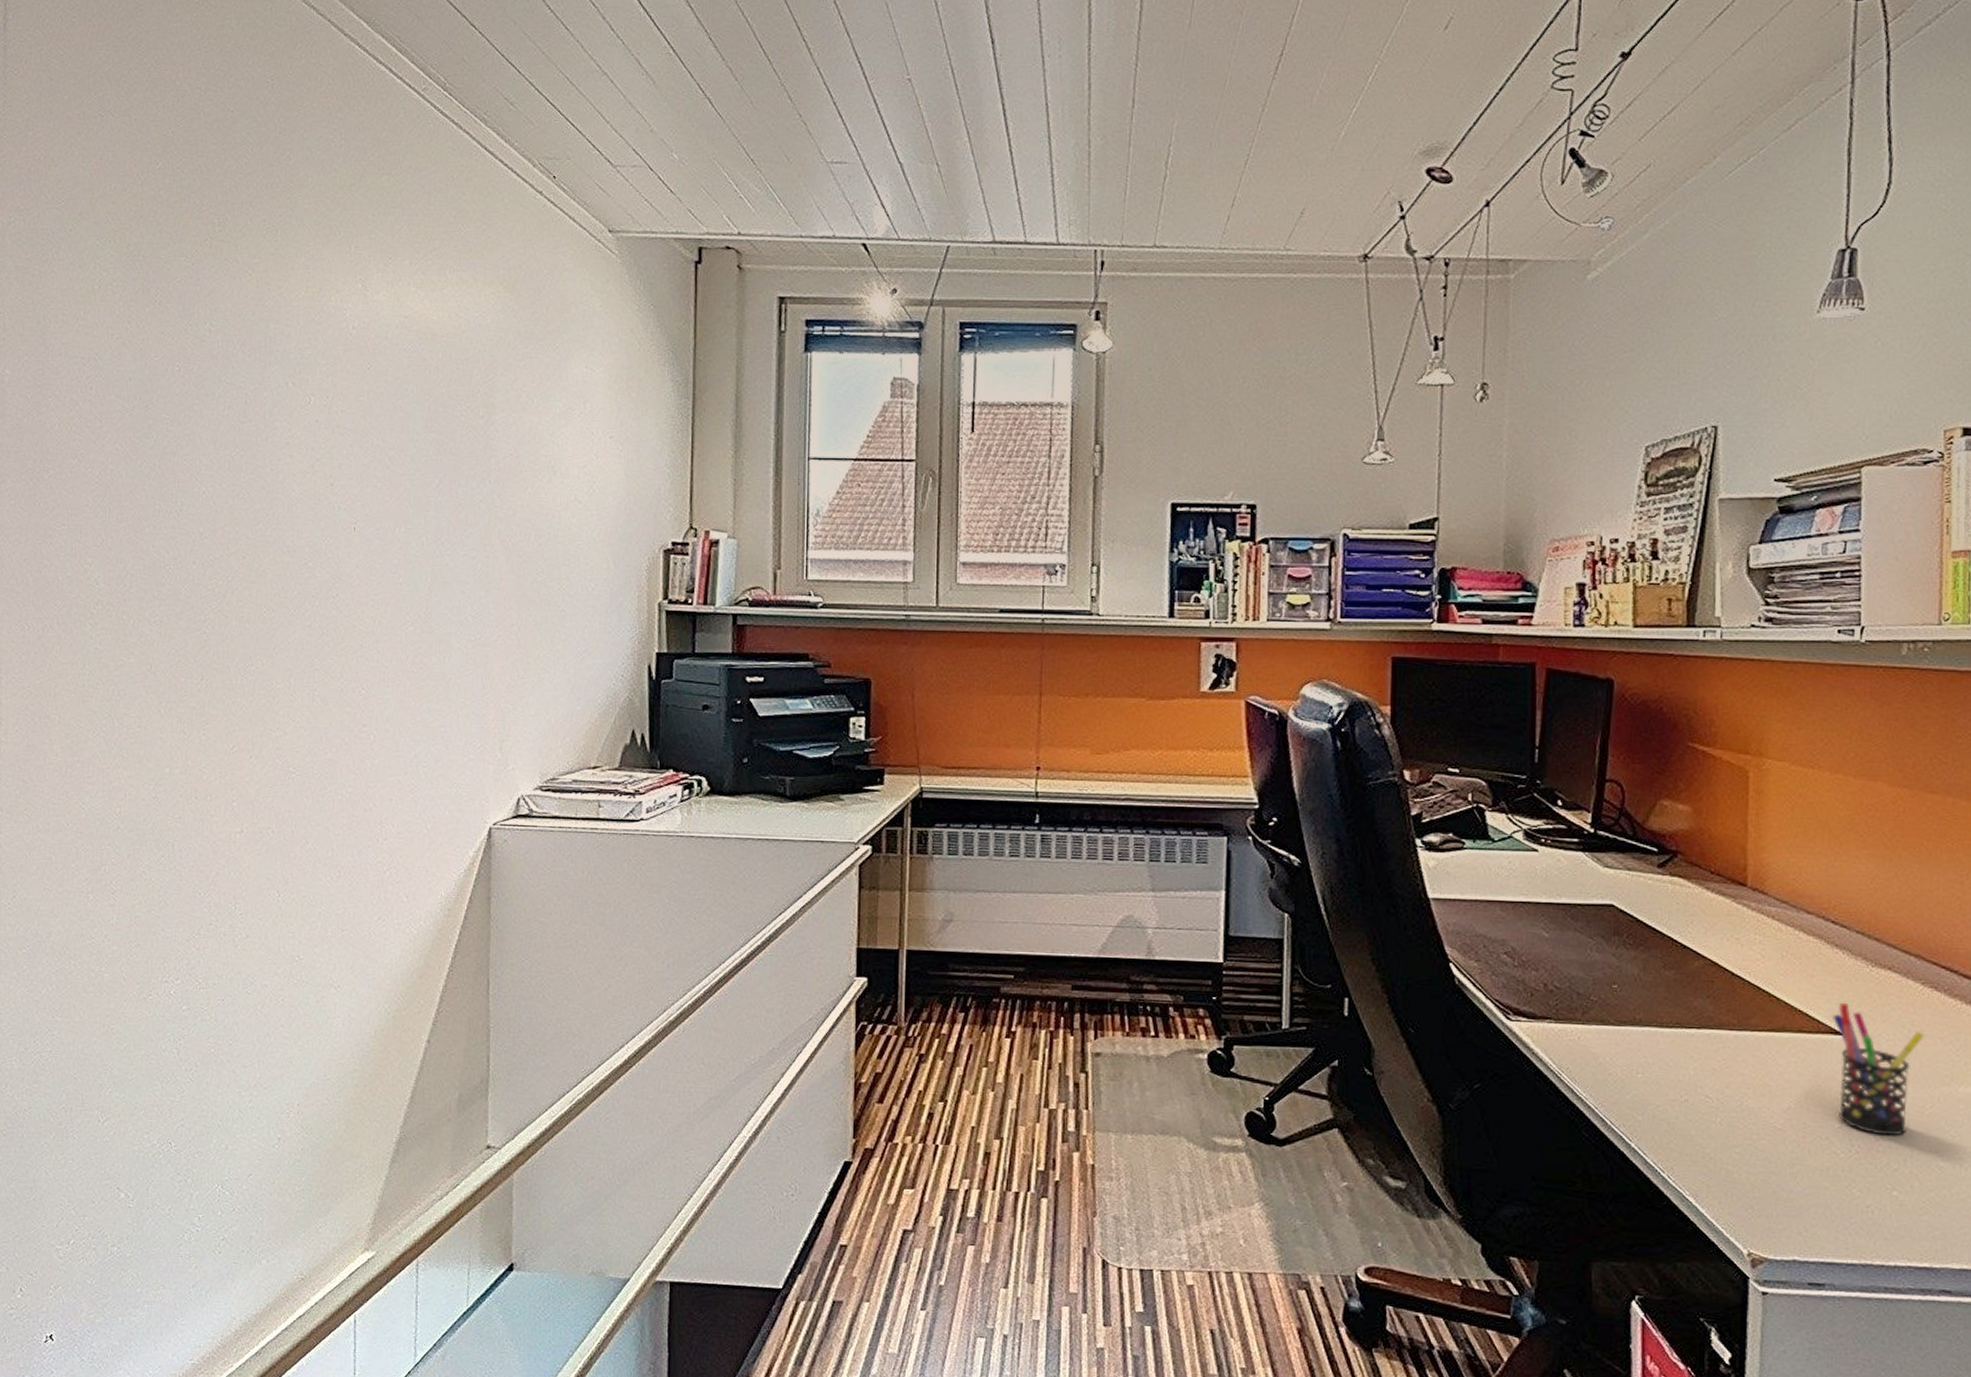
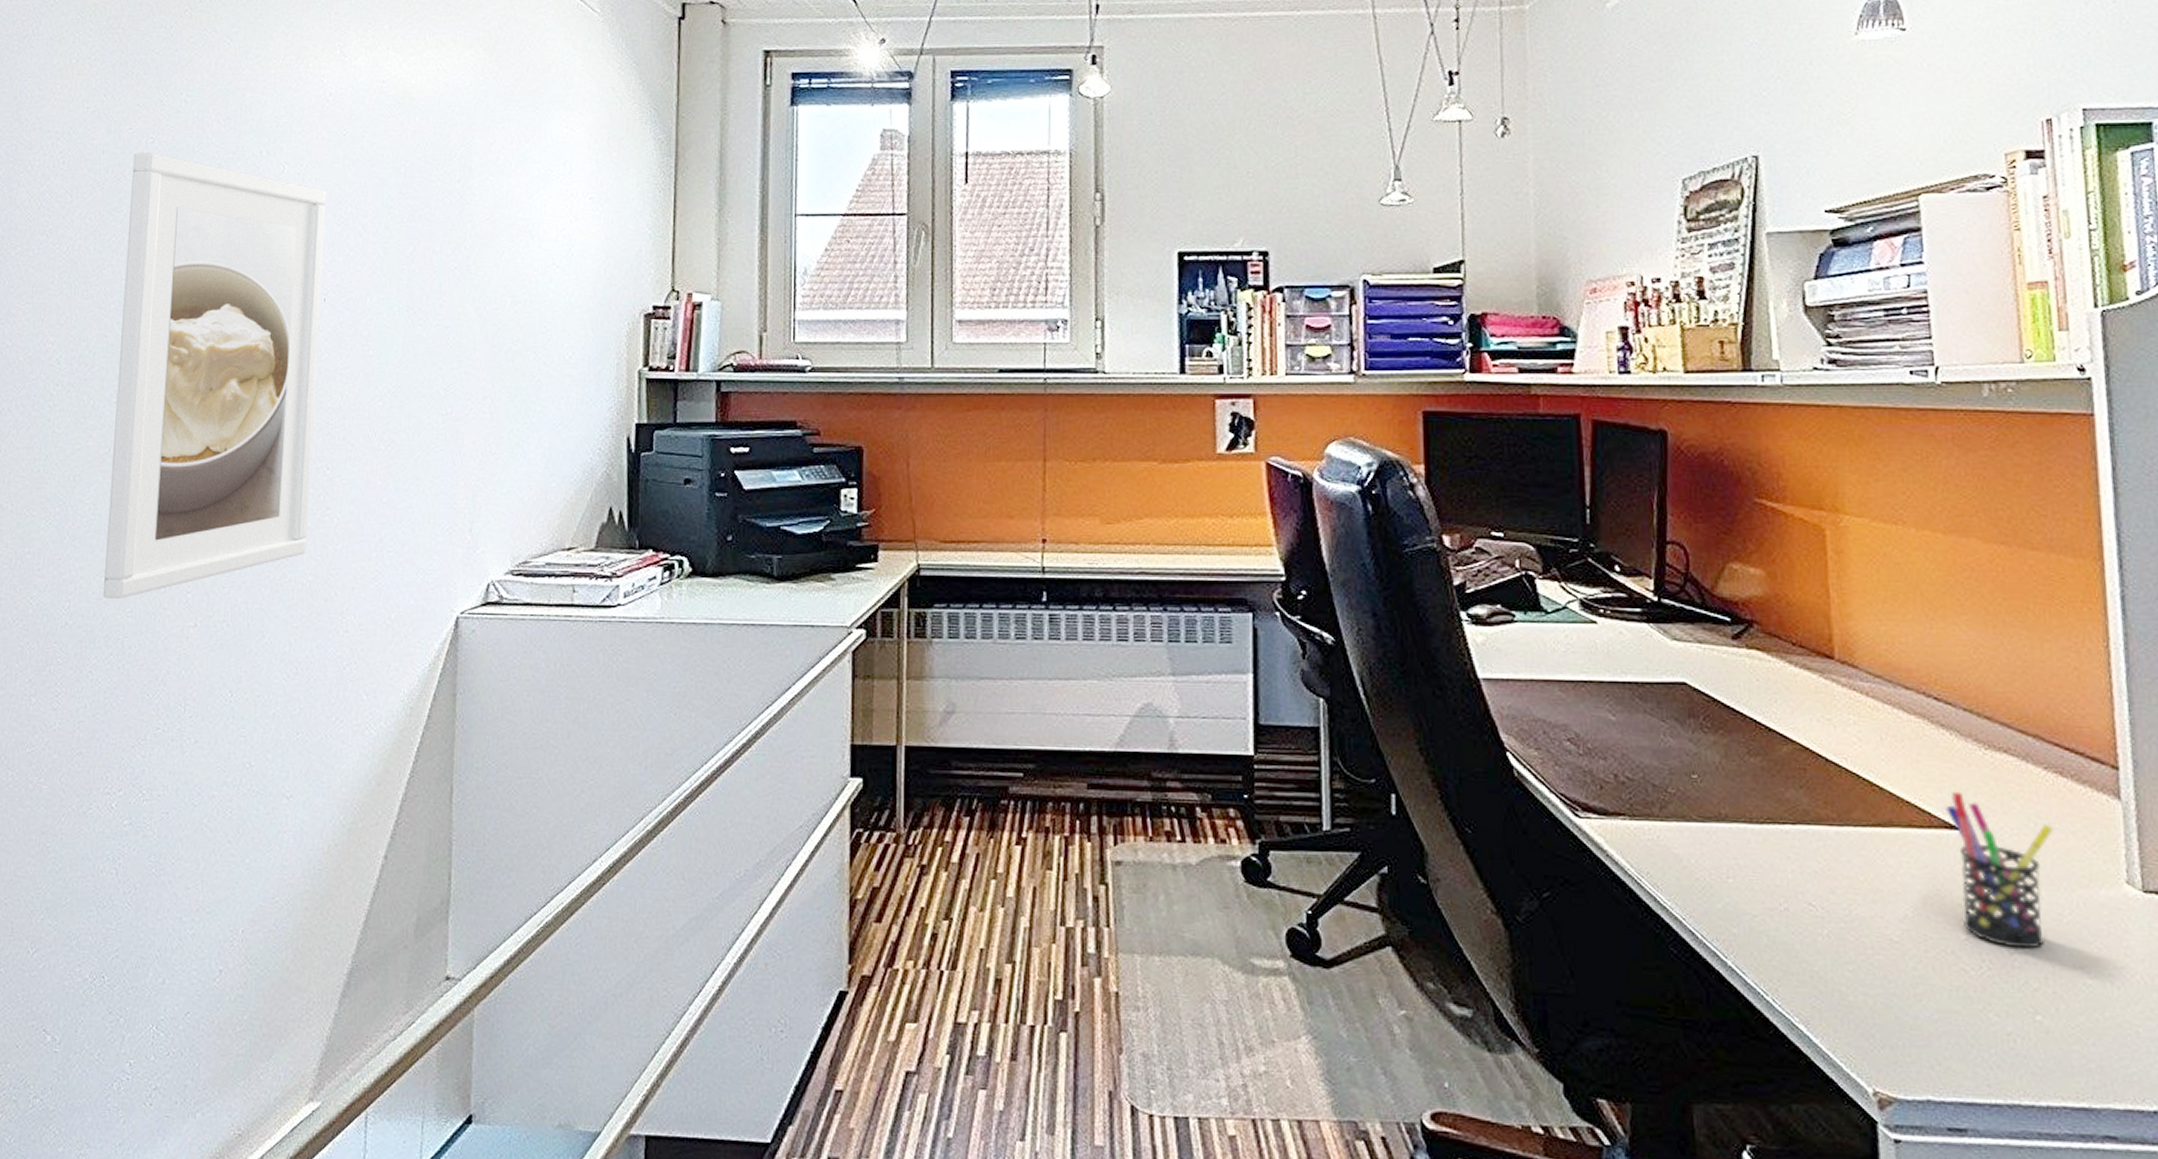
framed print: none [151,381,353,806] -> present [102,152,326,599]

